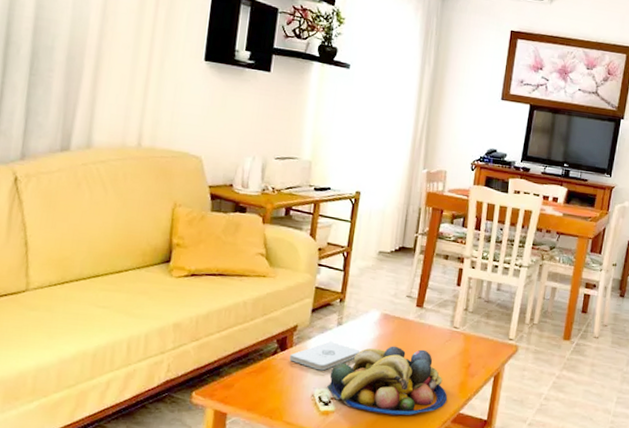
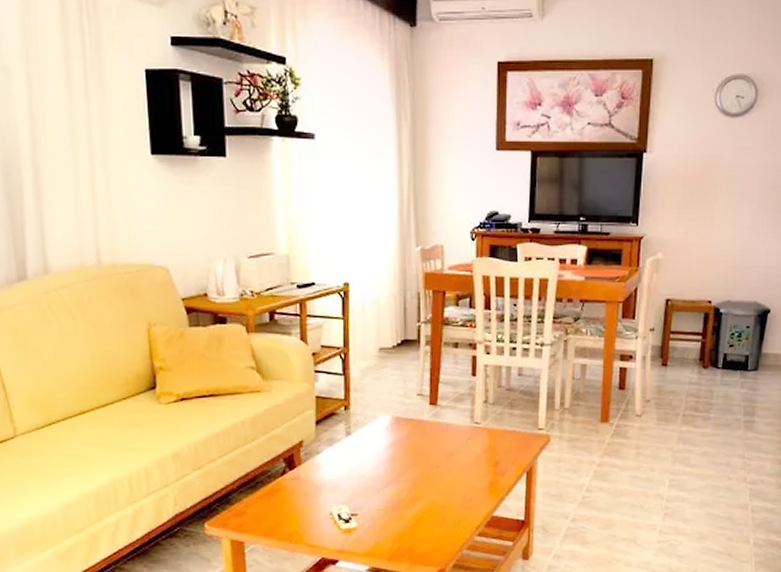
notepad: present [289,341,360,371] -> none [300,454,375,487]
fruit bowl: present [327,346,448,416] -> none [345,451,478,526]

